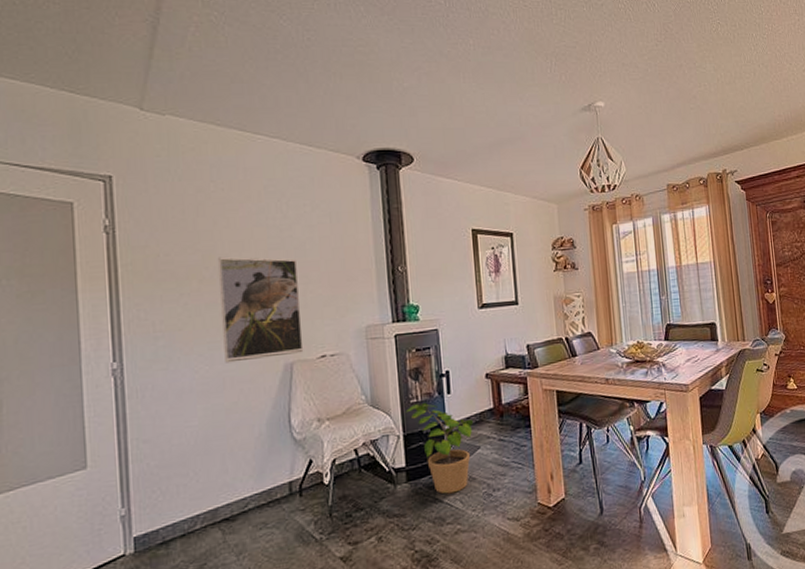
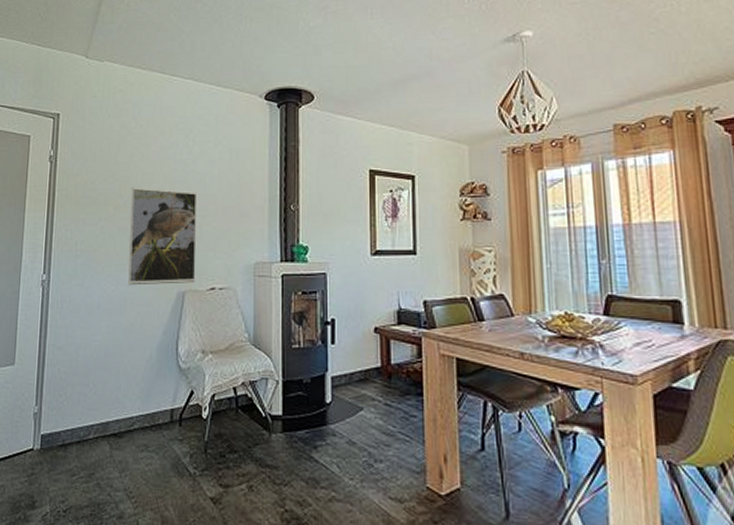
potted plant: present [405,402,474,494] -> none [286,349,358,455]

